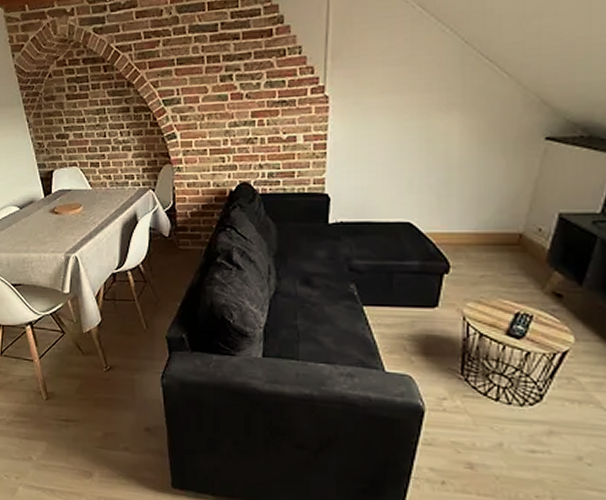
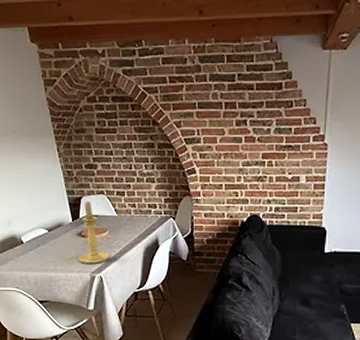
candle holder: none [53,174,84,242] -> present [79,201,109,264]

